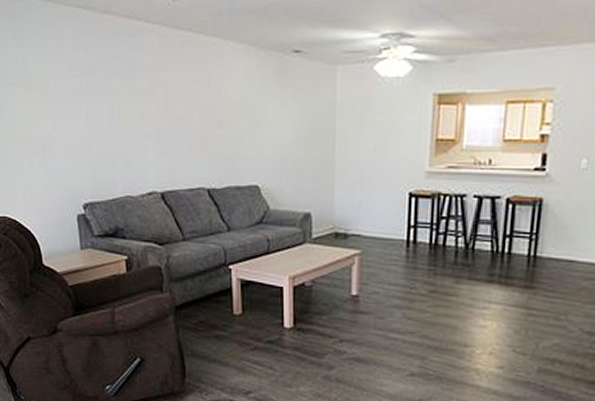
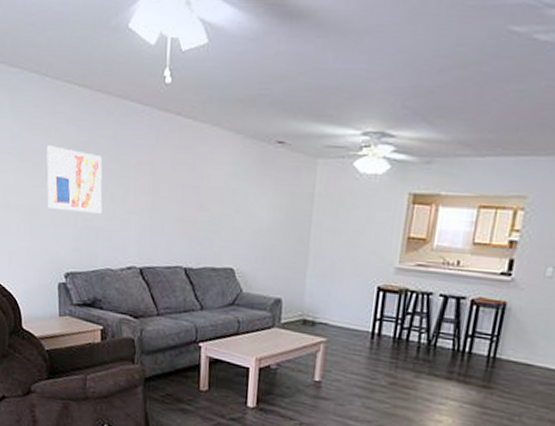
wall art: none [54,72,117,139] -> present [46,145,103,214]

